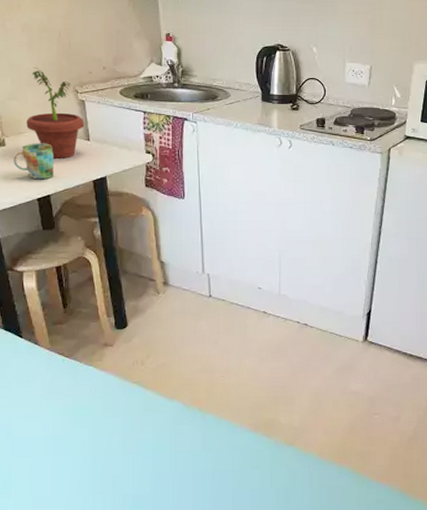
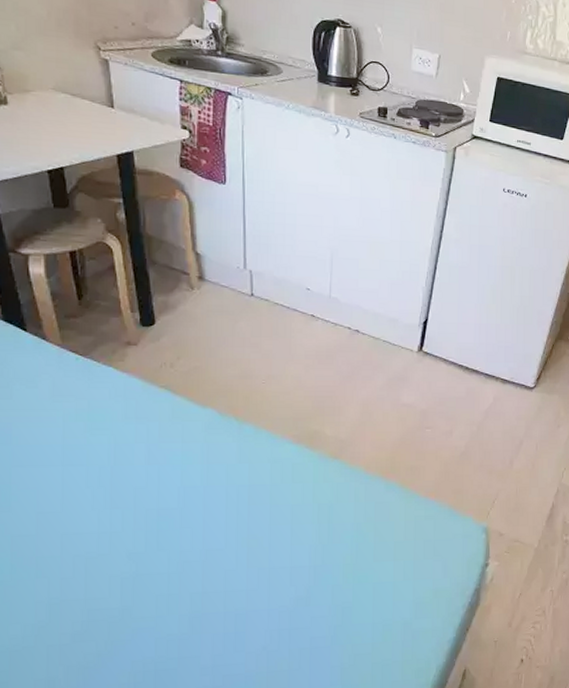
mug: present [13,143,54,180] -> none [17,104,69,149]
potted plant: present [26,68,84,158] -> none [35,14,108,126]

